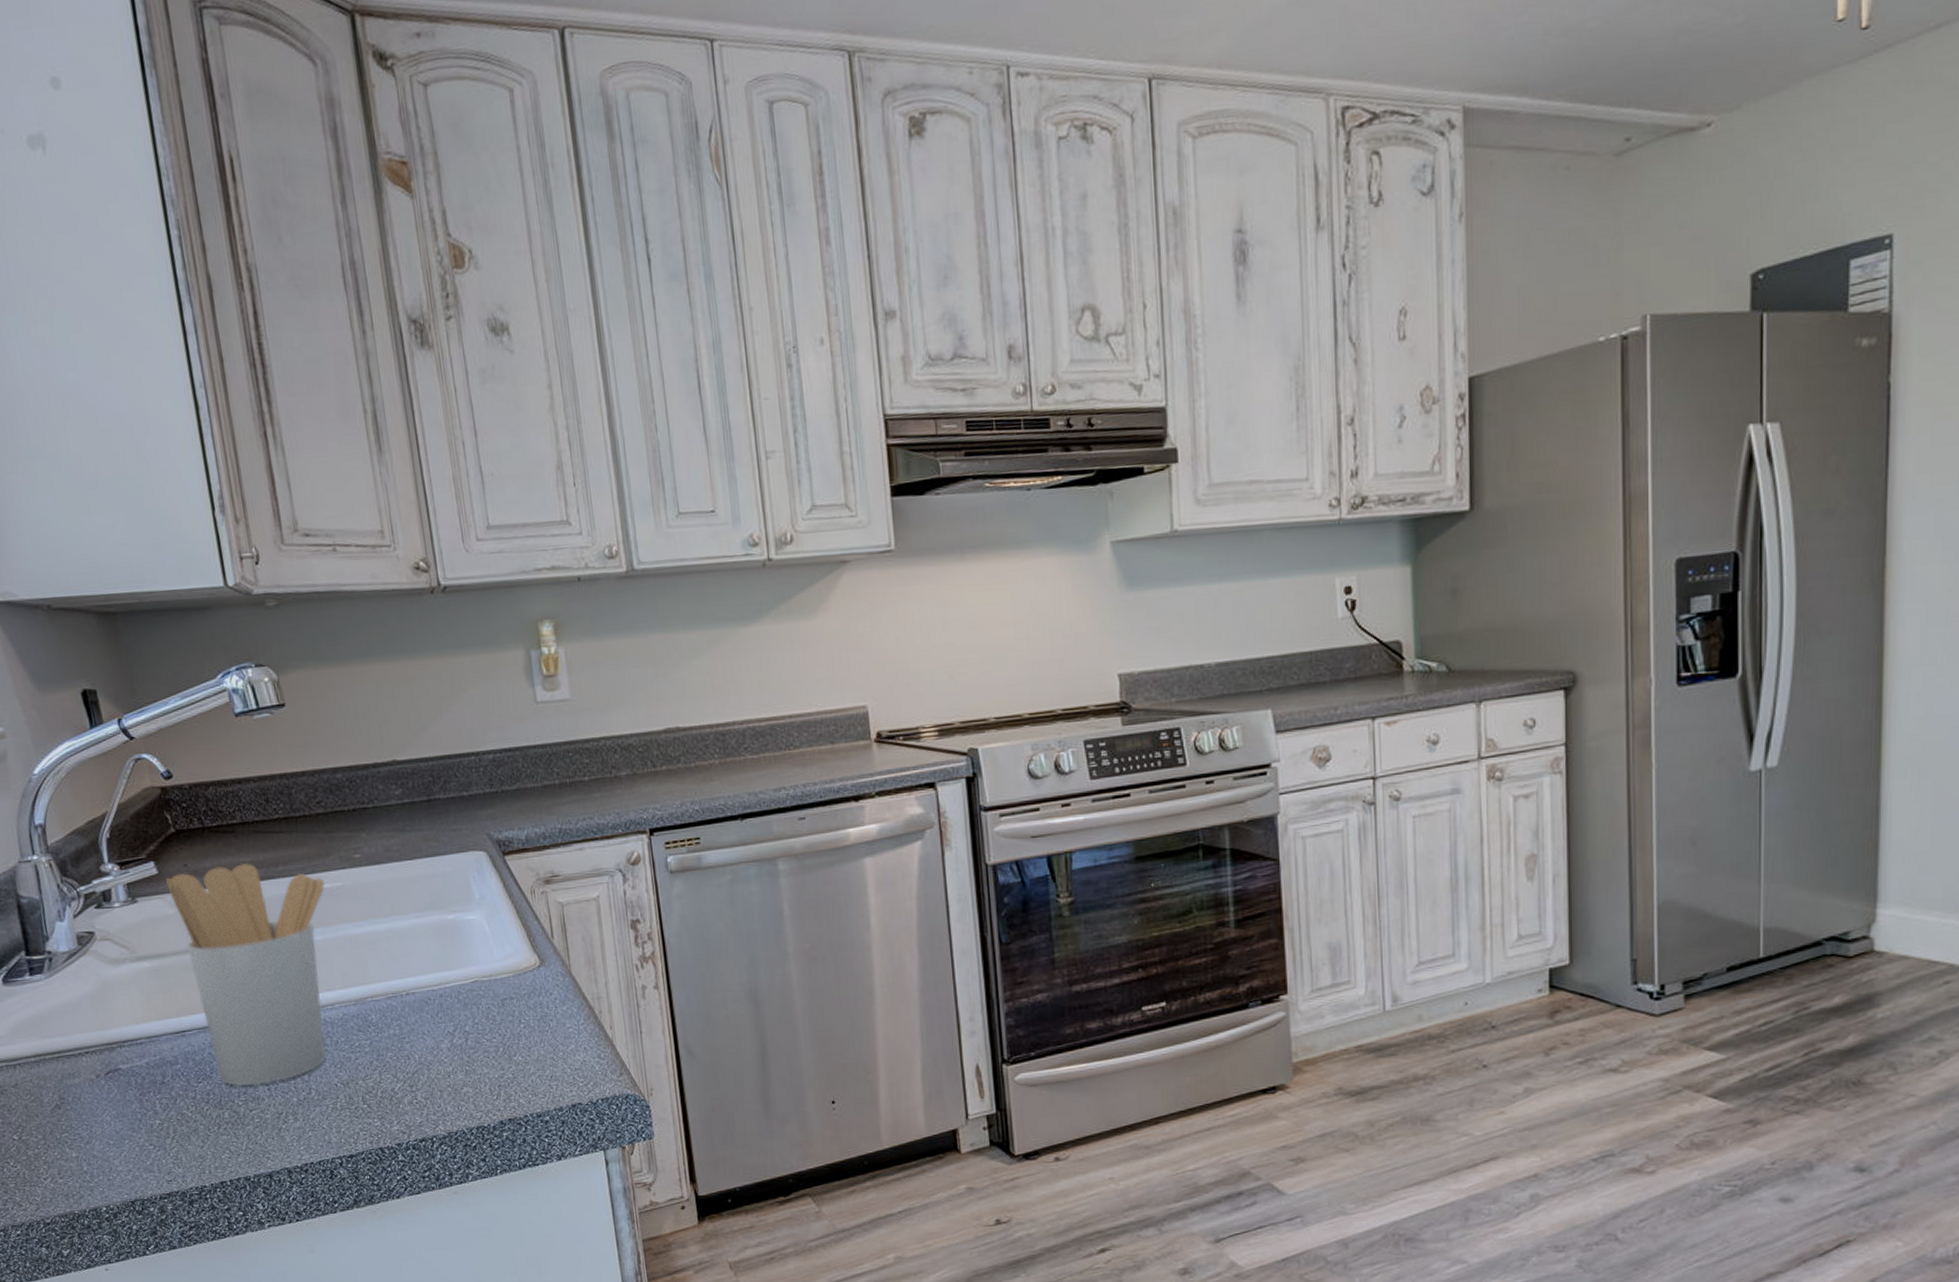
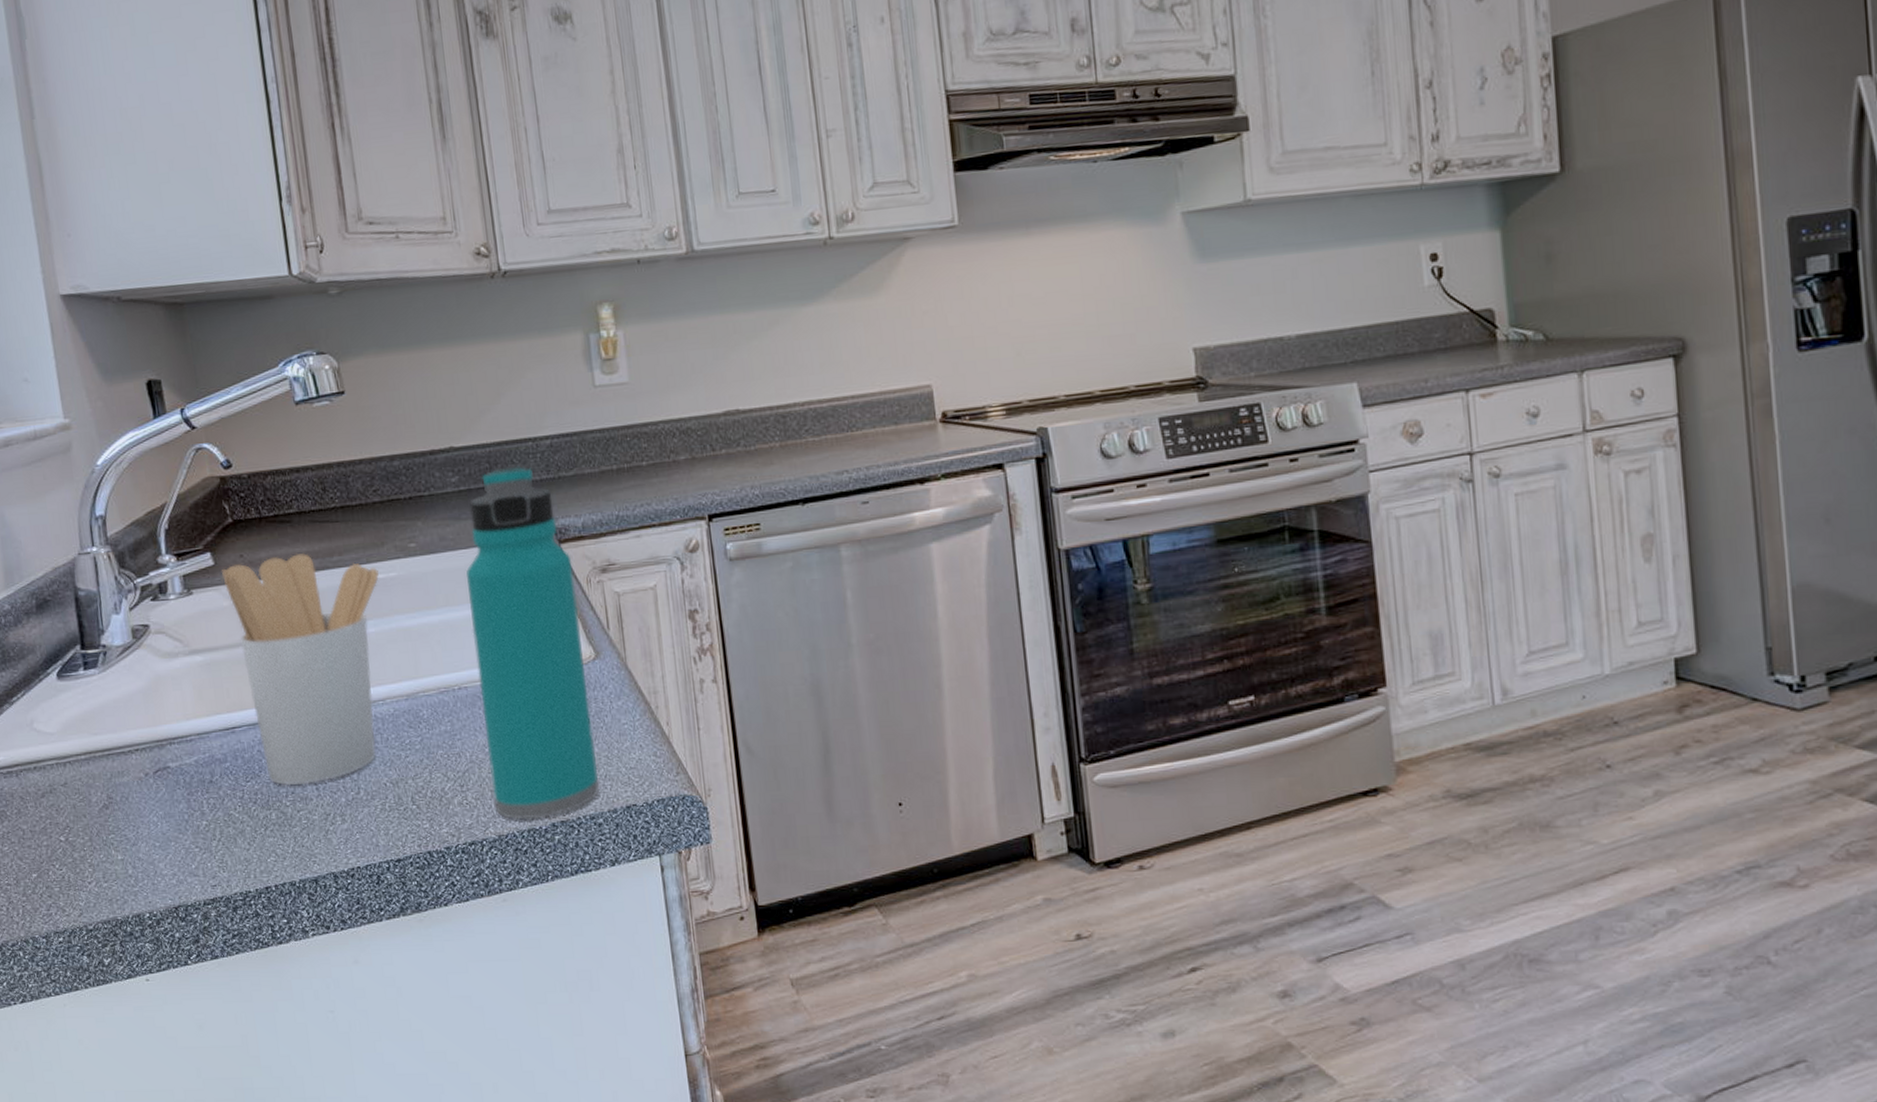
water bottle: none [411,778,545,1118] -> present [466,464,599,820]

